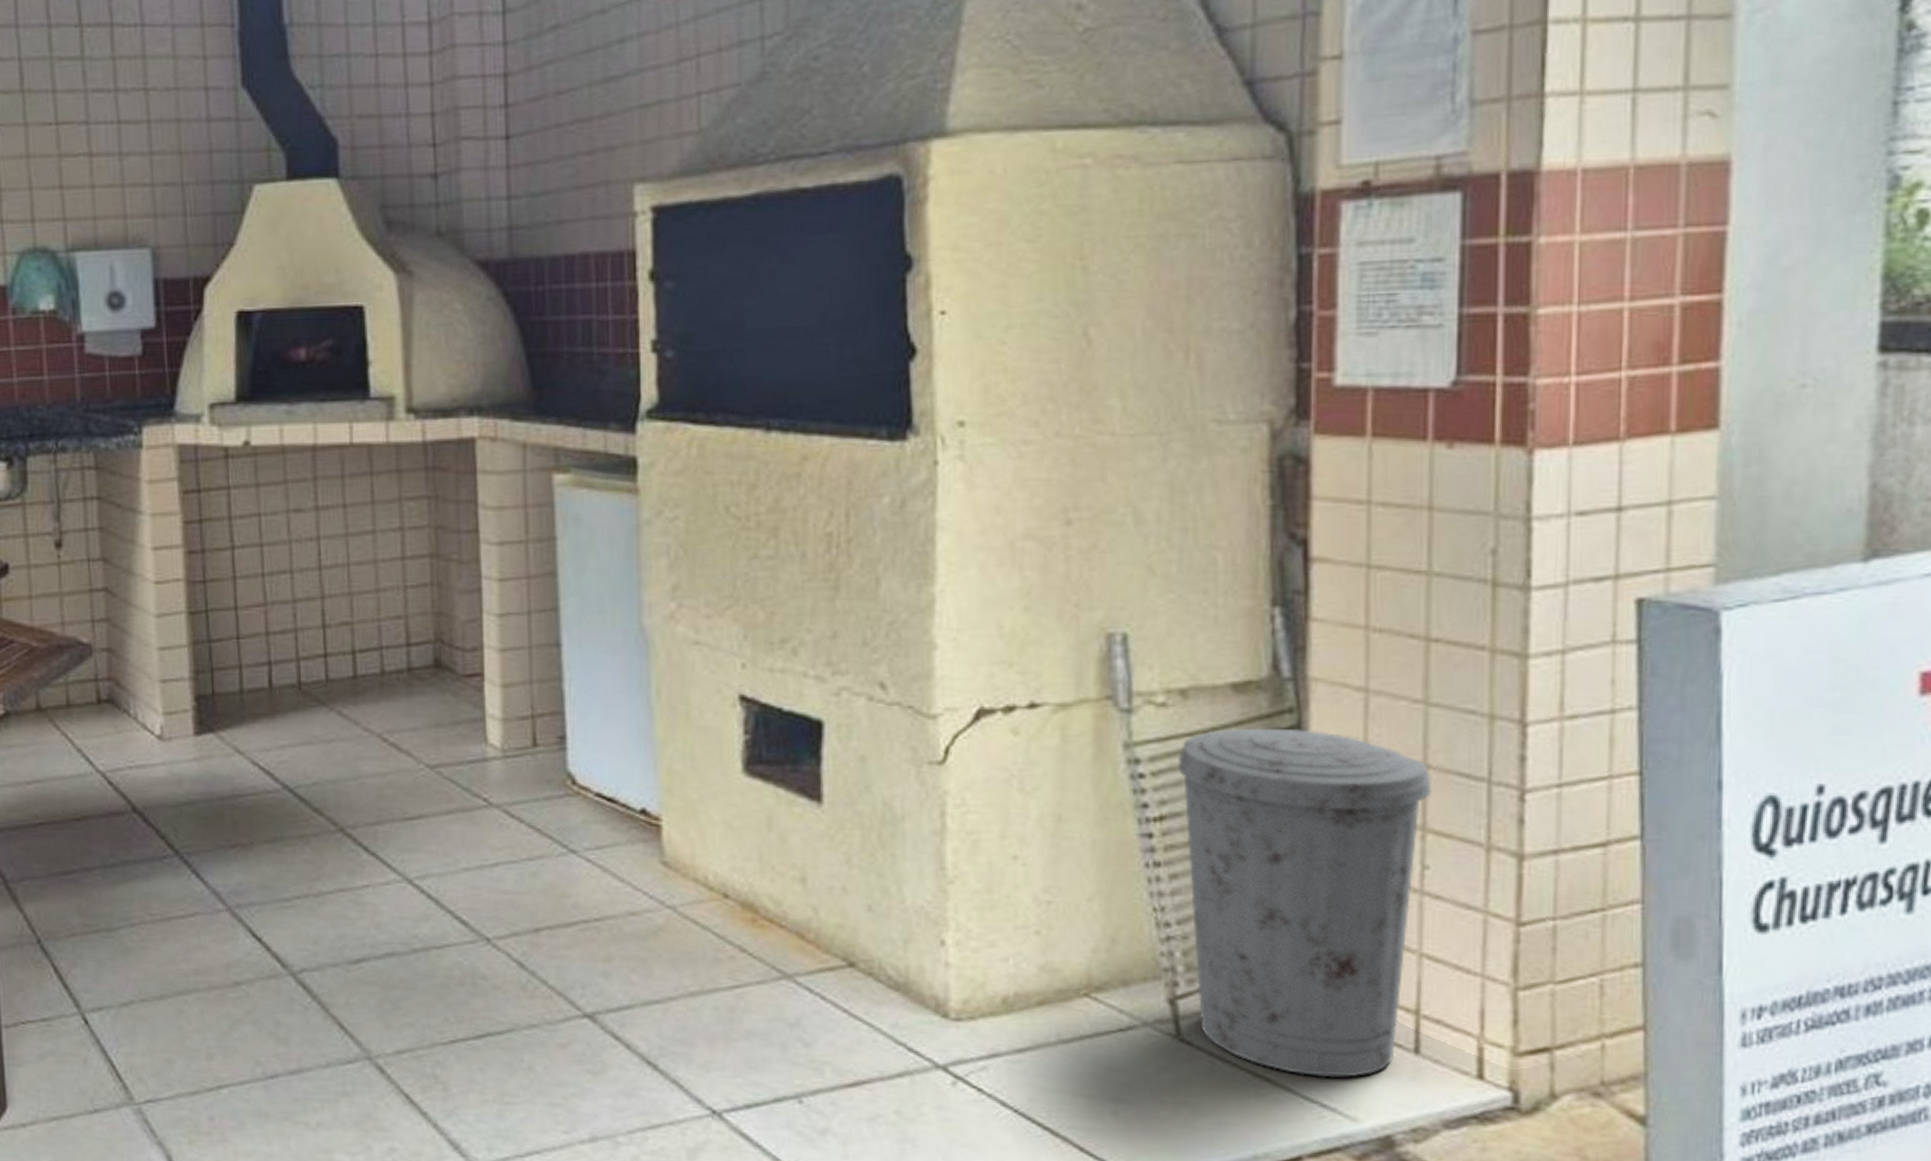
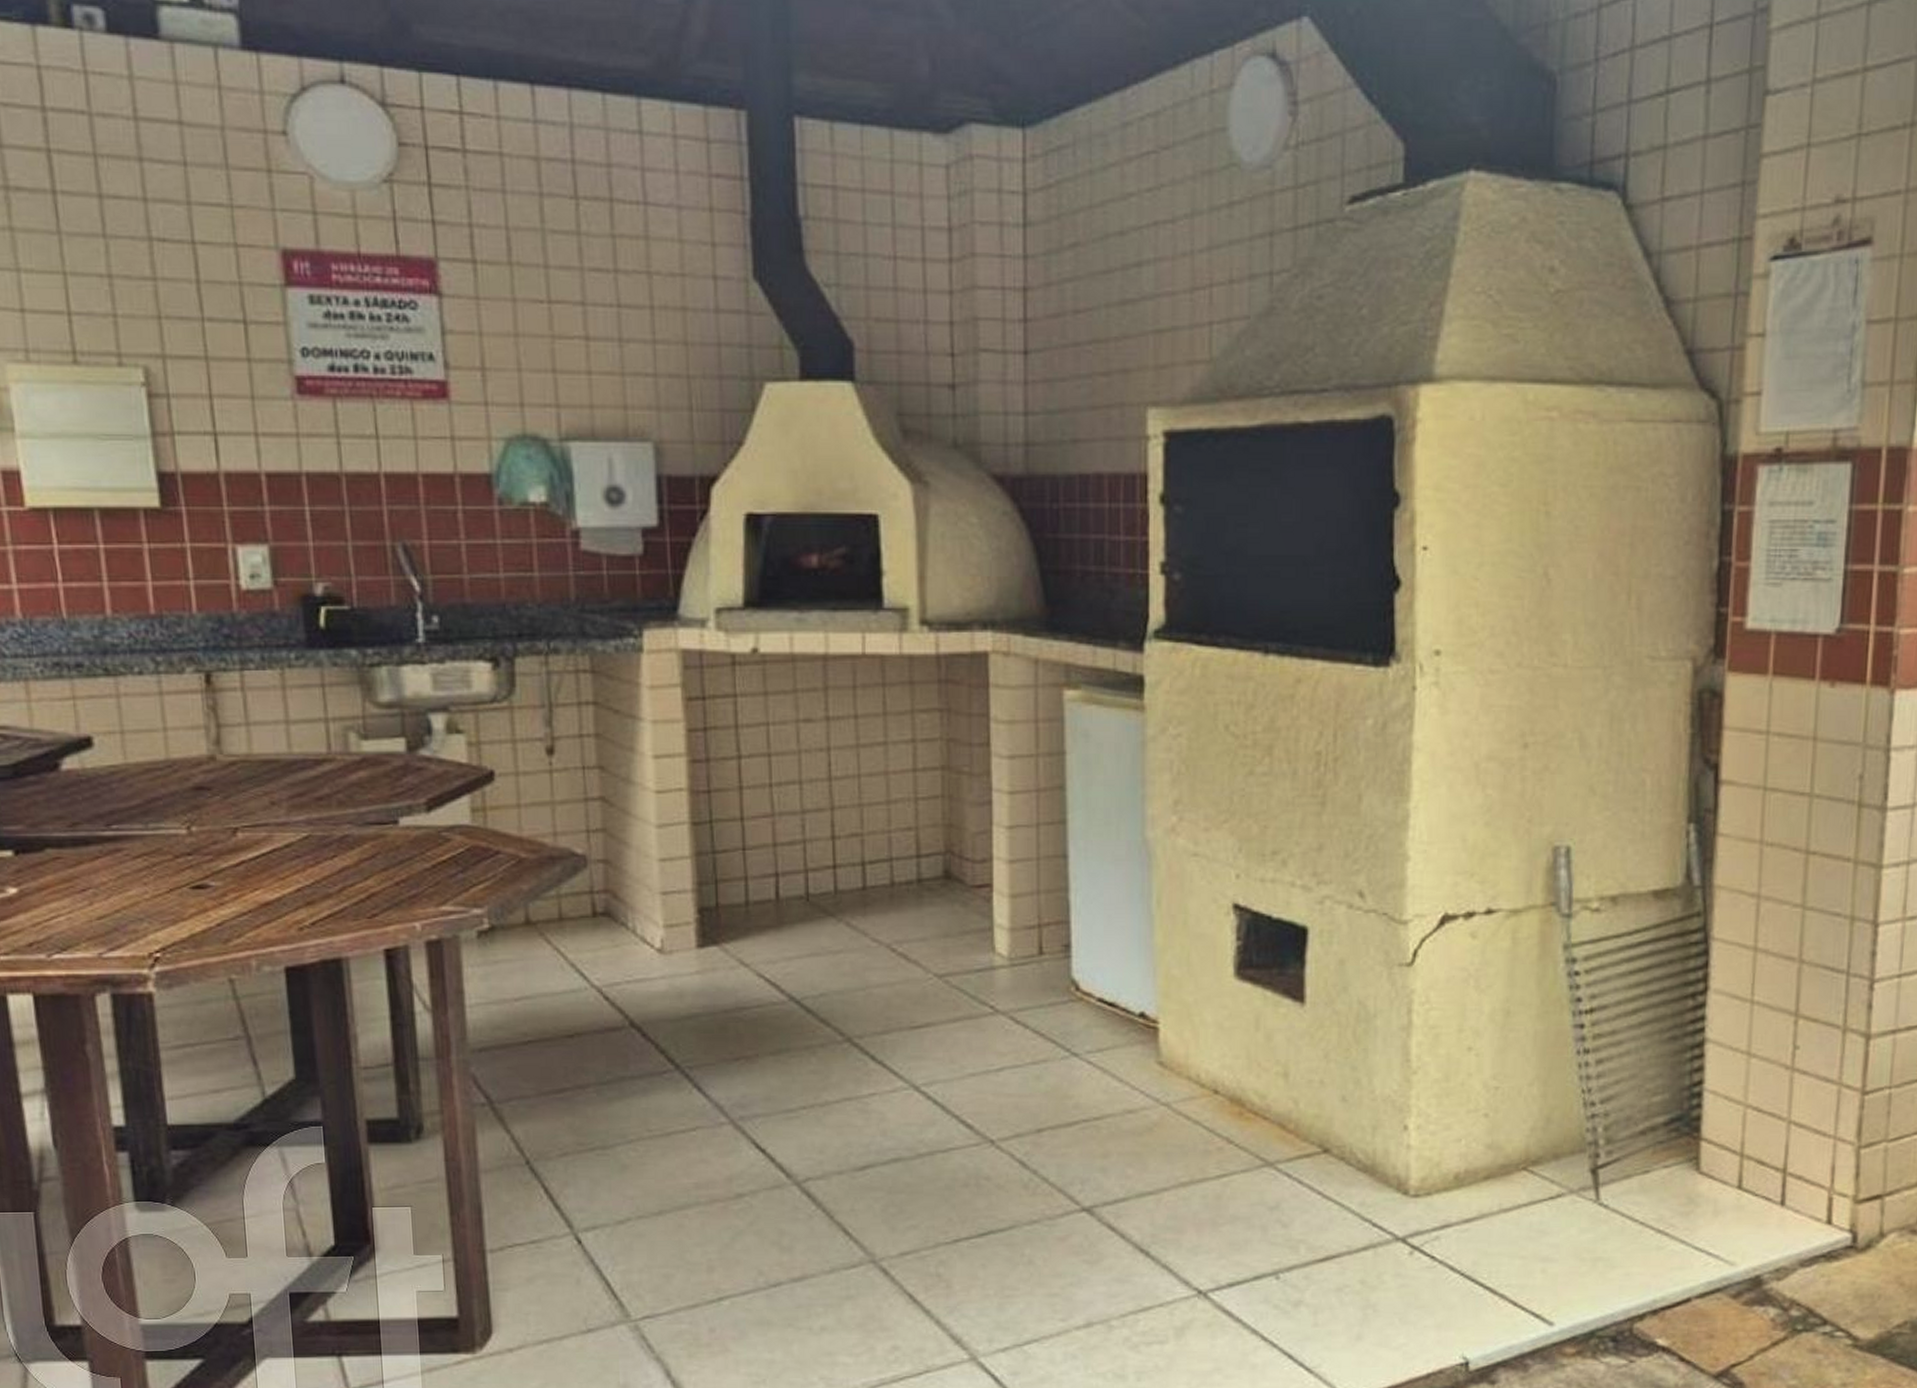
trash can: present [1179,728,1431,1078] -> none [1607,930,1804,1230]

